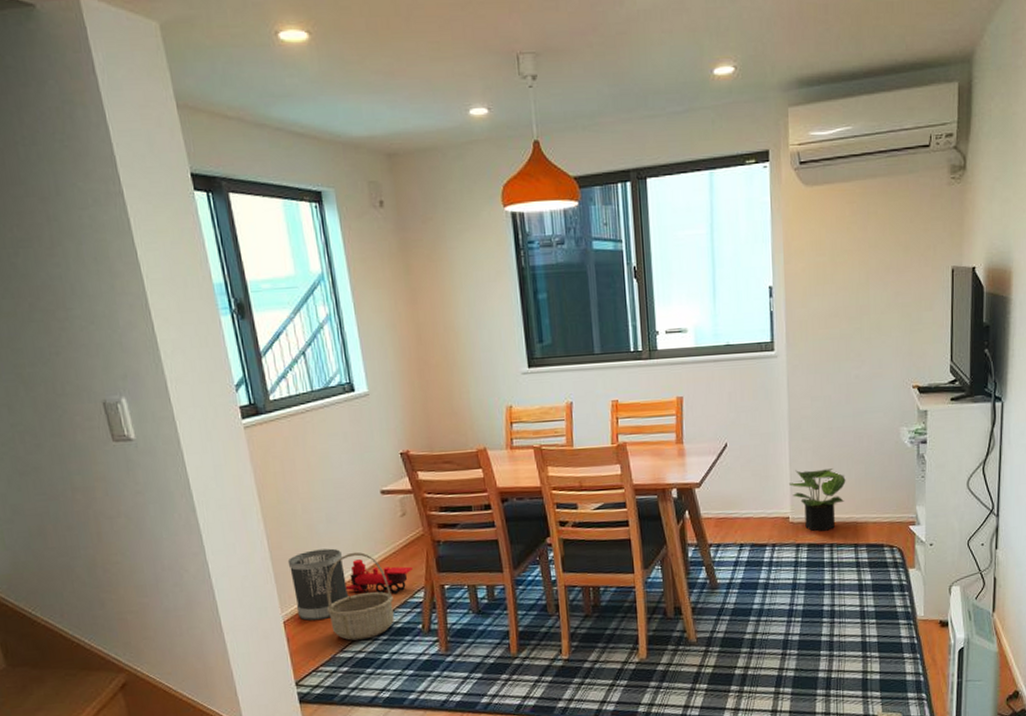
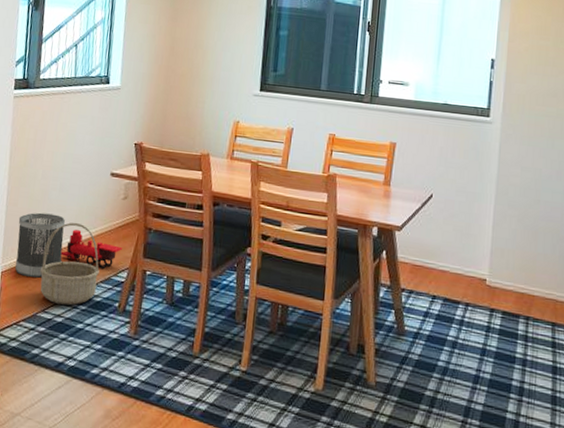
potted plant: present [789,468,846,532] -> none [490,234,549,302]

